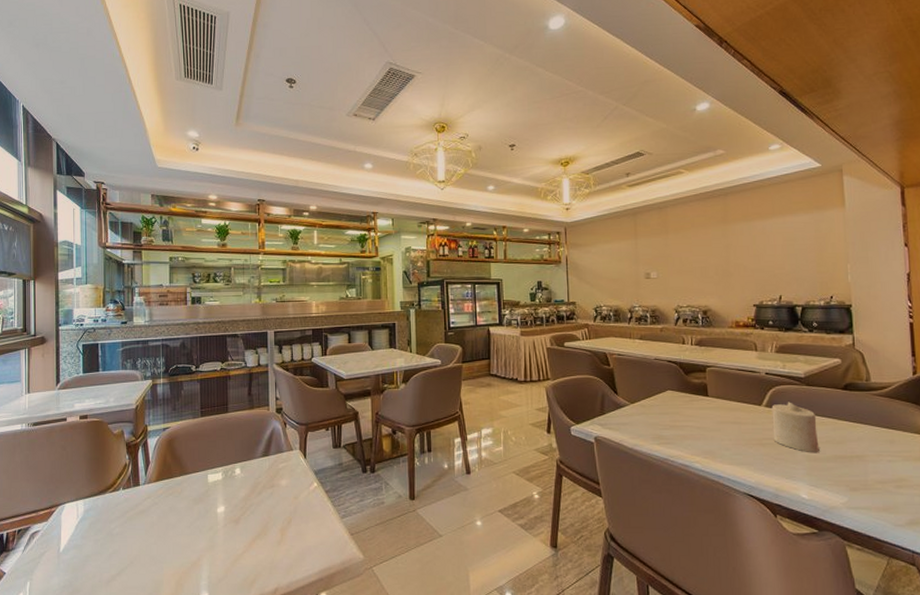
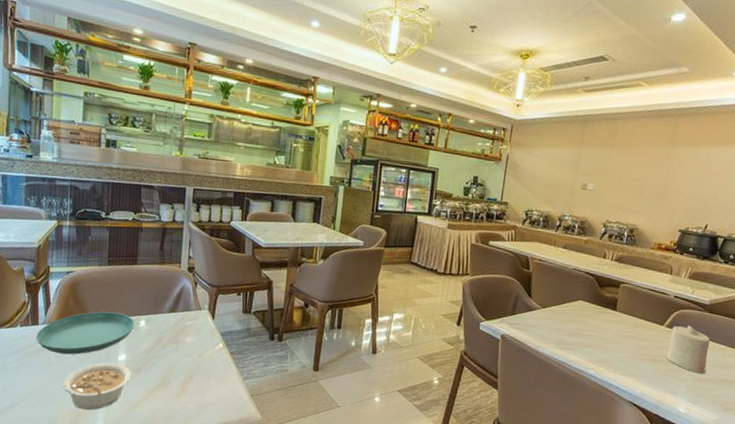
saucer: none [138,464,231,513] -> present [36,311,135,355]
legume: none [165,516,232,570] -> present [62,363,132,411]

